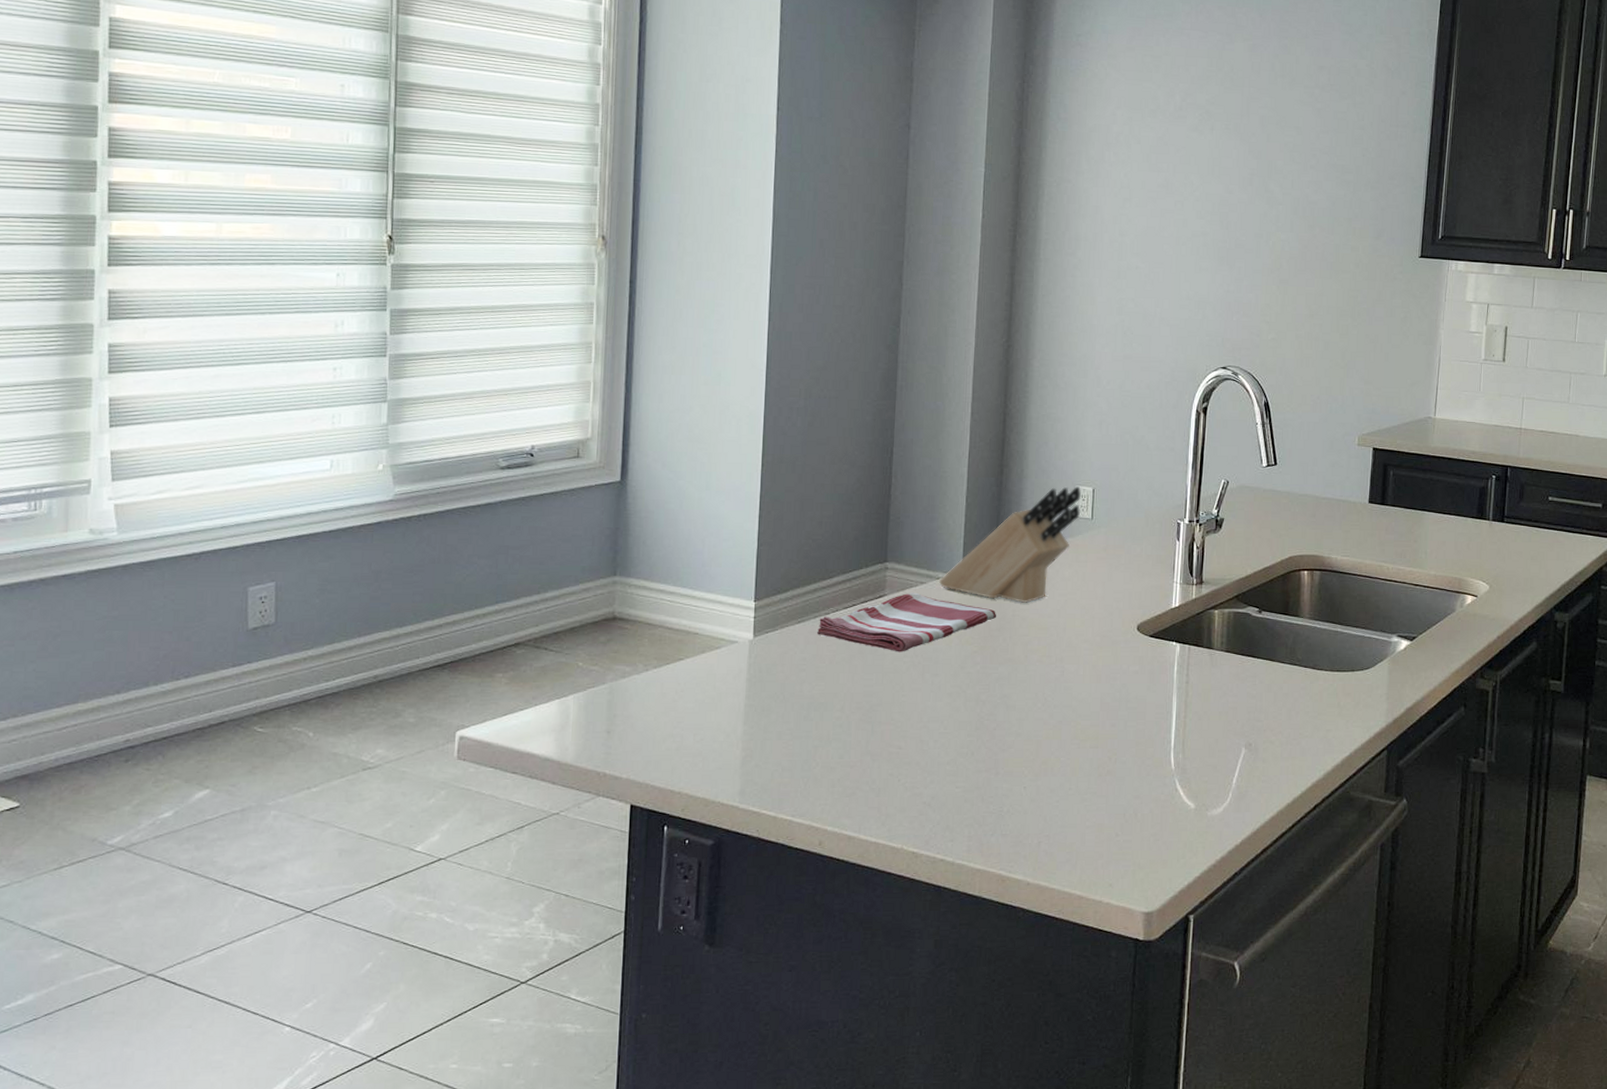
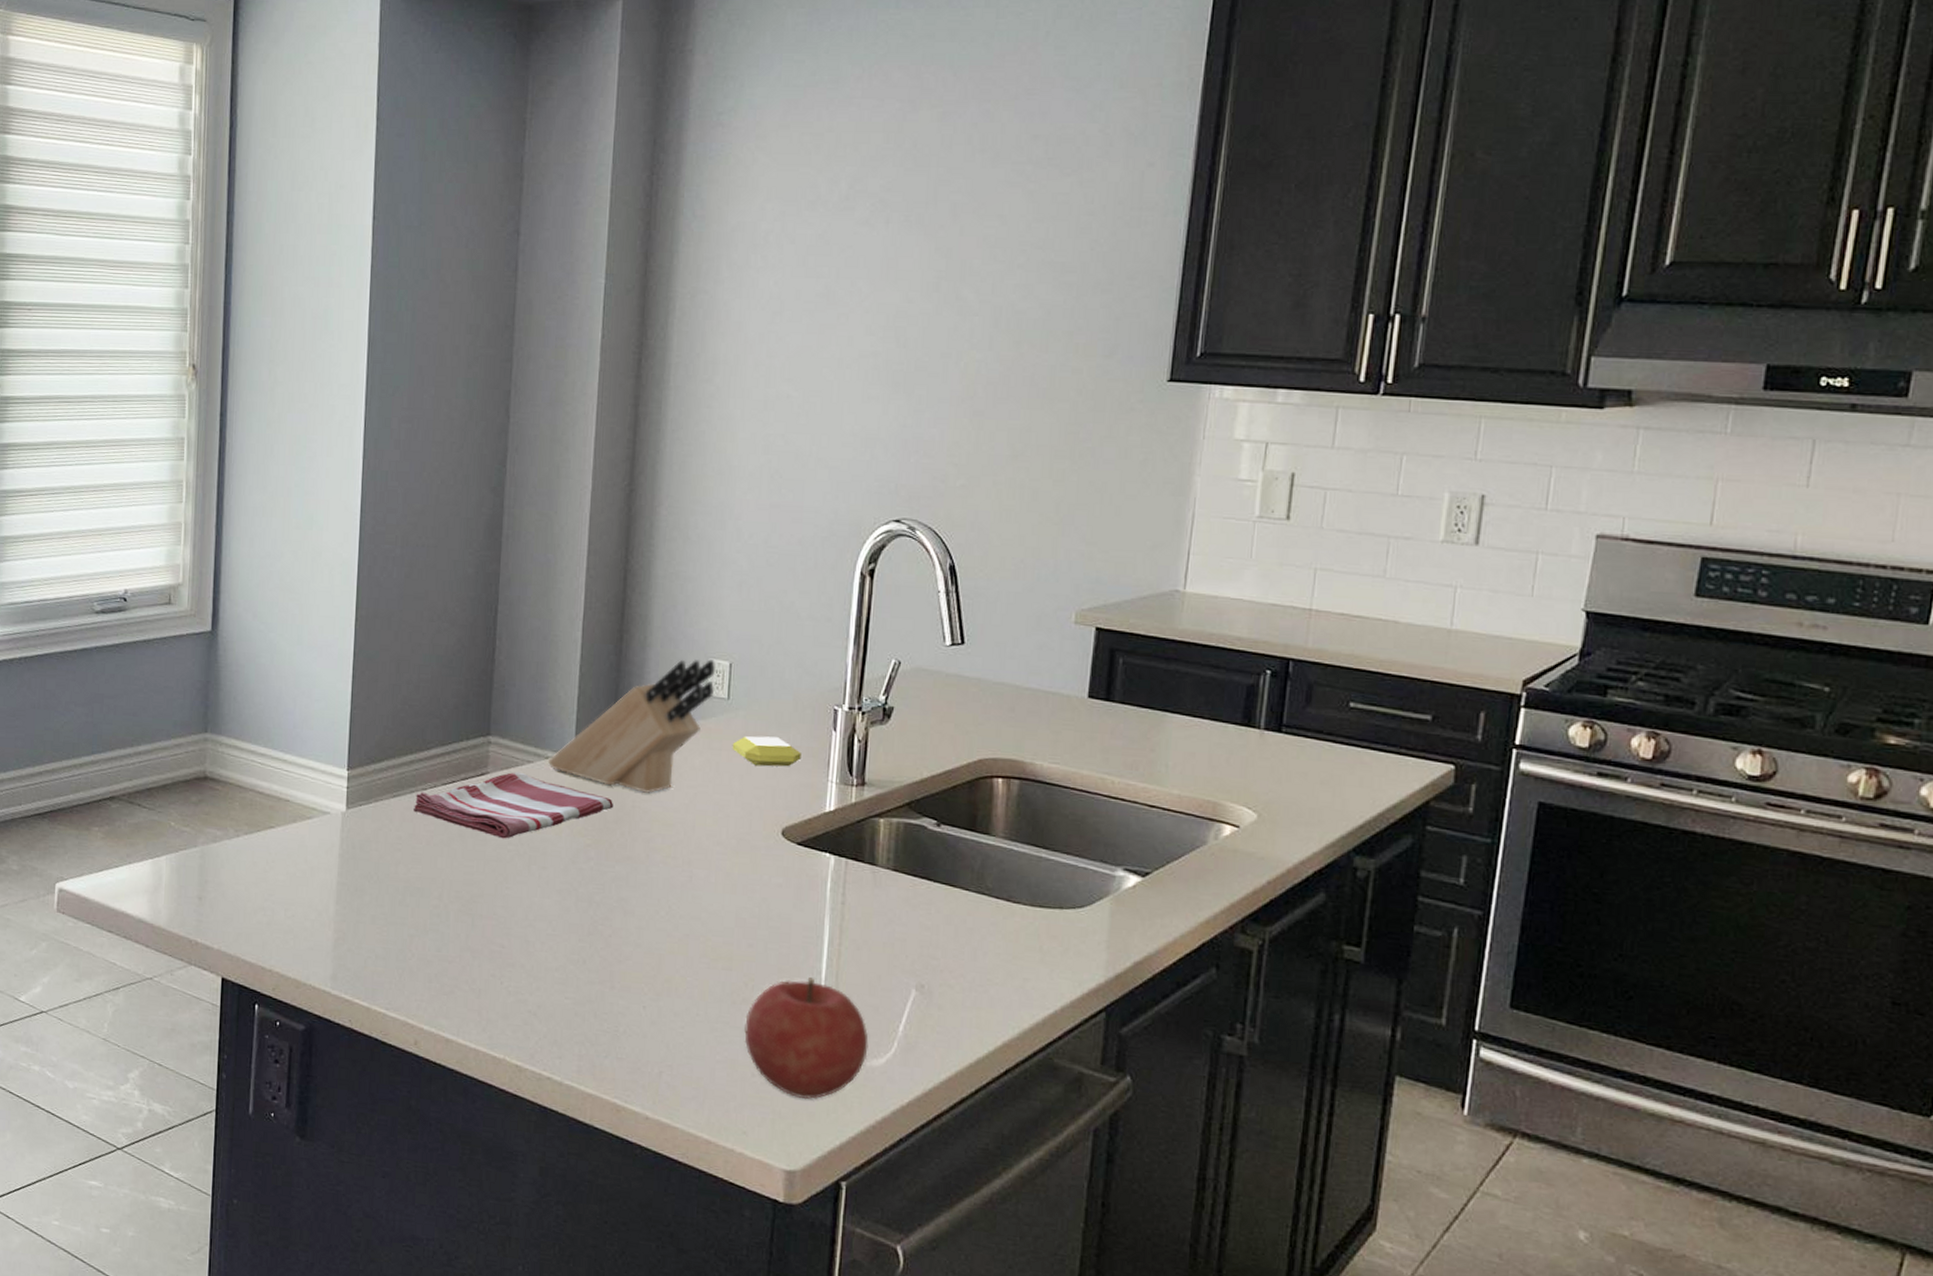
soap bar: none [1095,548,1152,574] -> present [732,736,801,767]
fruit: none [1109,746,1209,850] -> present [744,976,869,1100]

